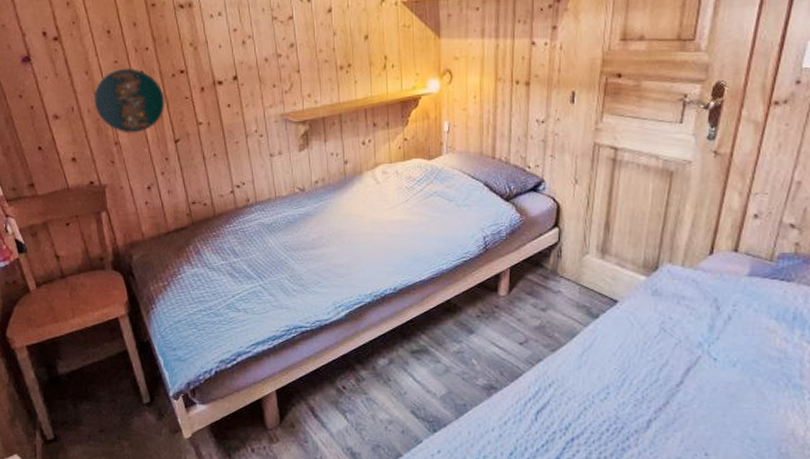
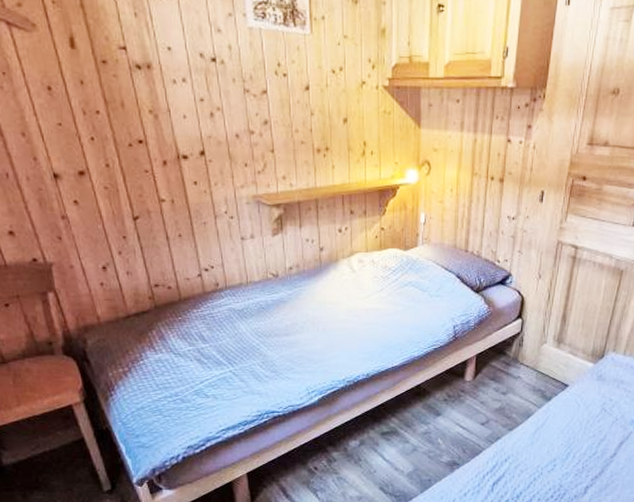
decorative plate: present [93,68,165,133] -> none [33,132,121,207]

